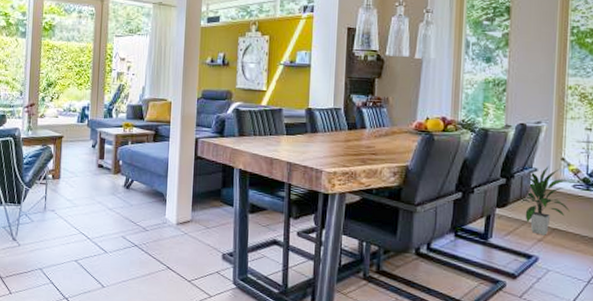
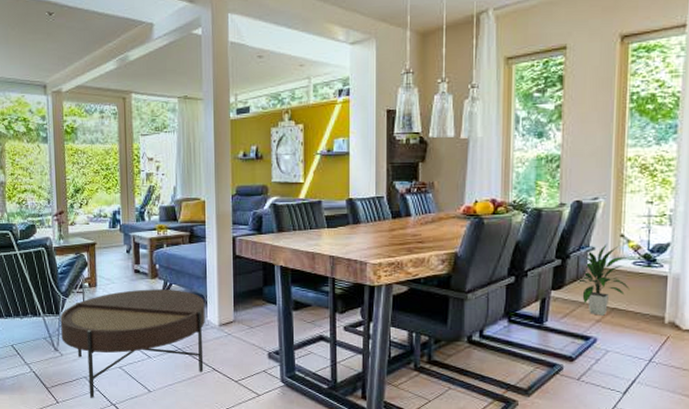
coffee table: none [20,184,164,291] -> present [60,289,205,398]

